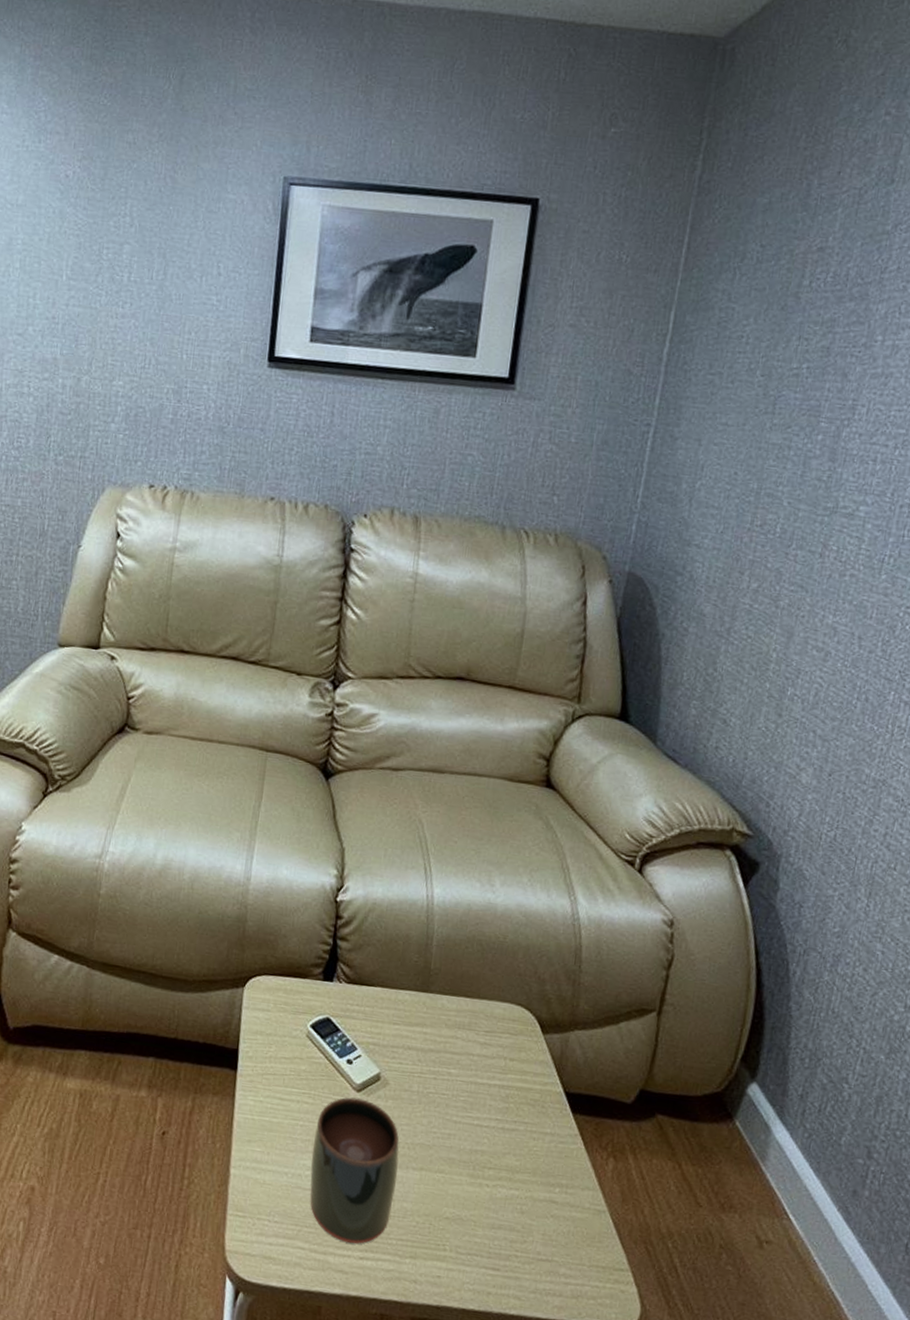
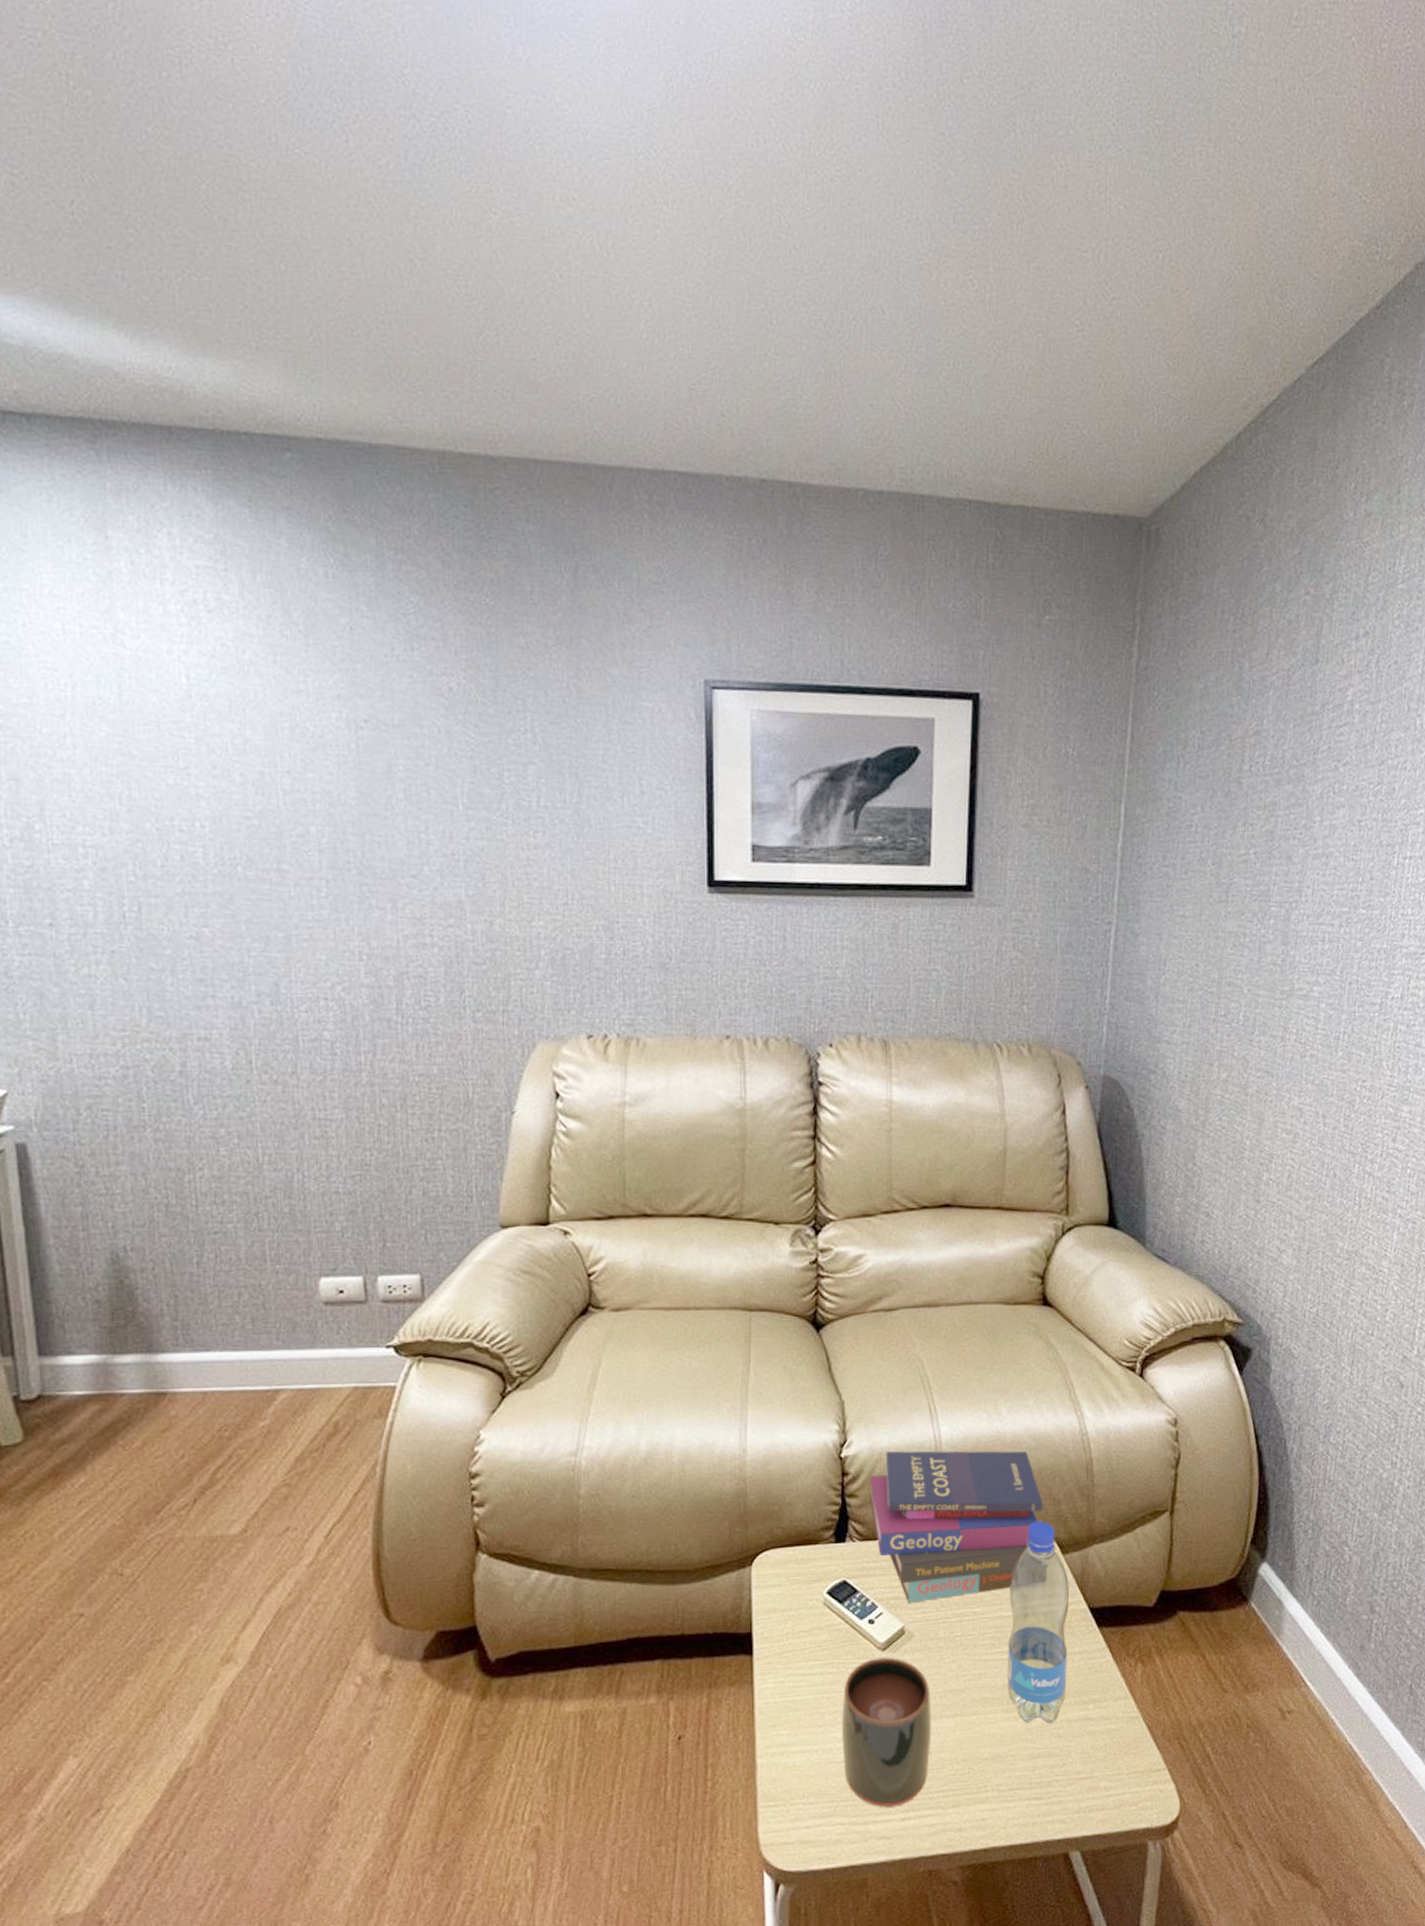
books: none [359,903,528,1057] -> present [868,1451,1043,1603]
bottle: none [474,996,547,1198] -> present [1007,1521,1069,1724]

